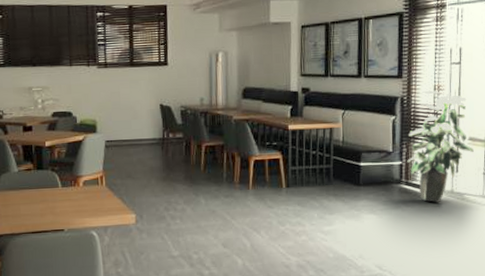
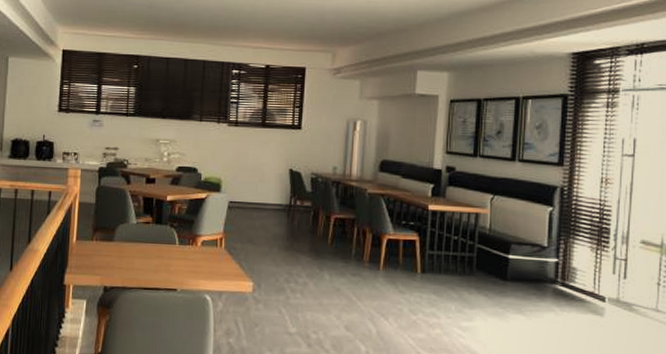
indoor plant: present [407,90,474,203] -> none [564,182,646,310]

